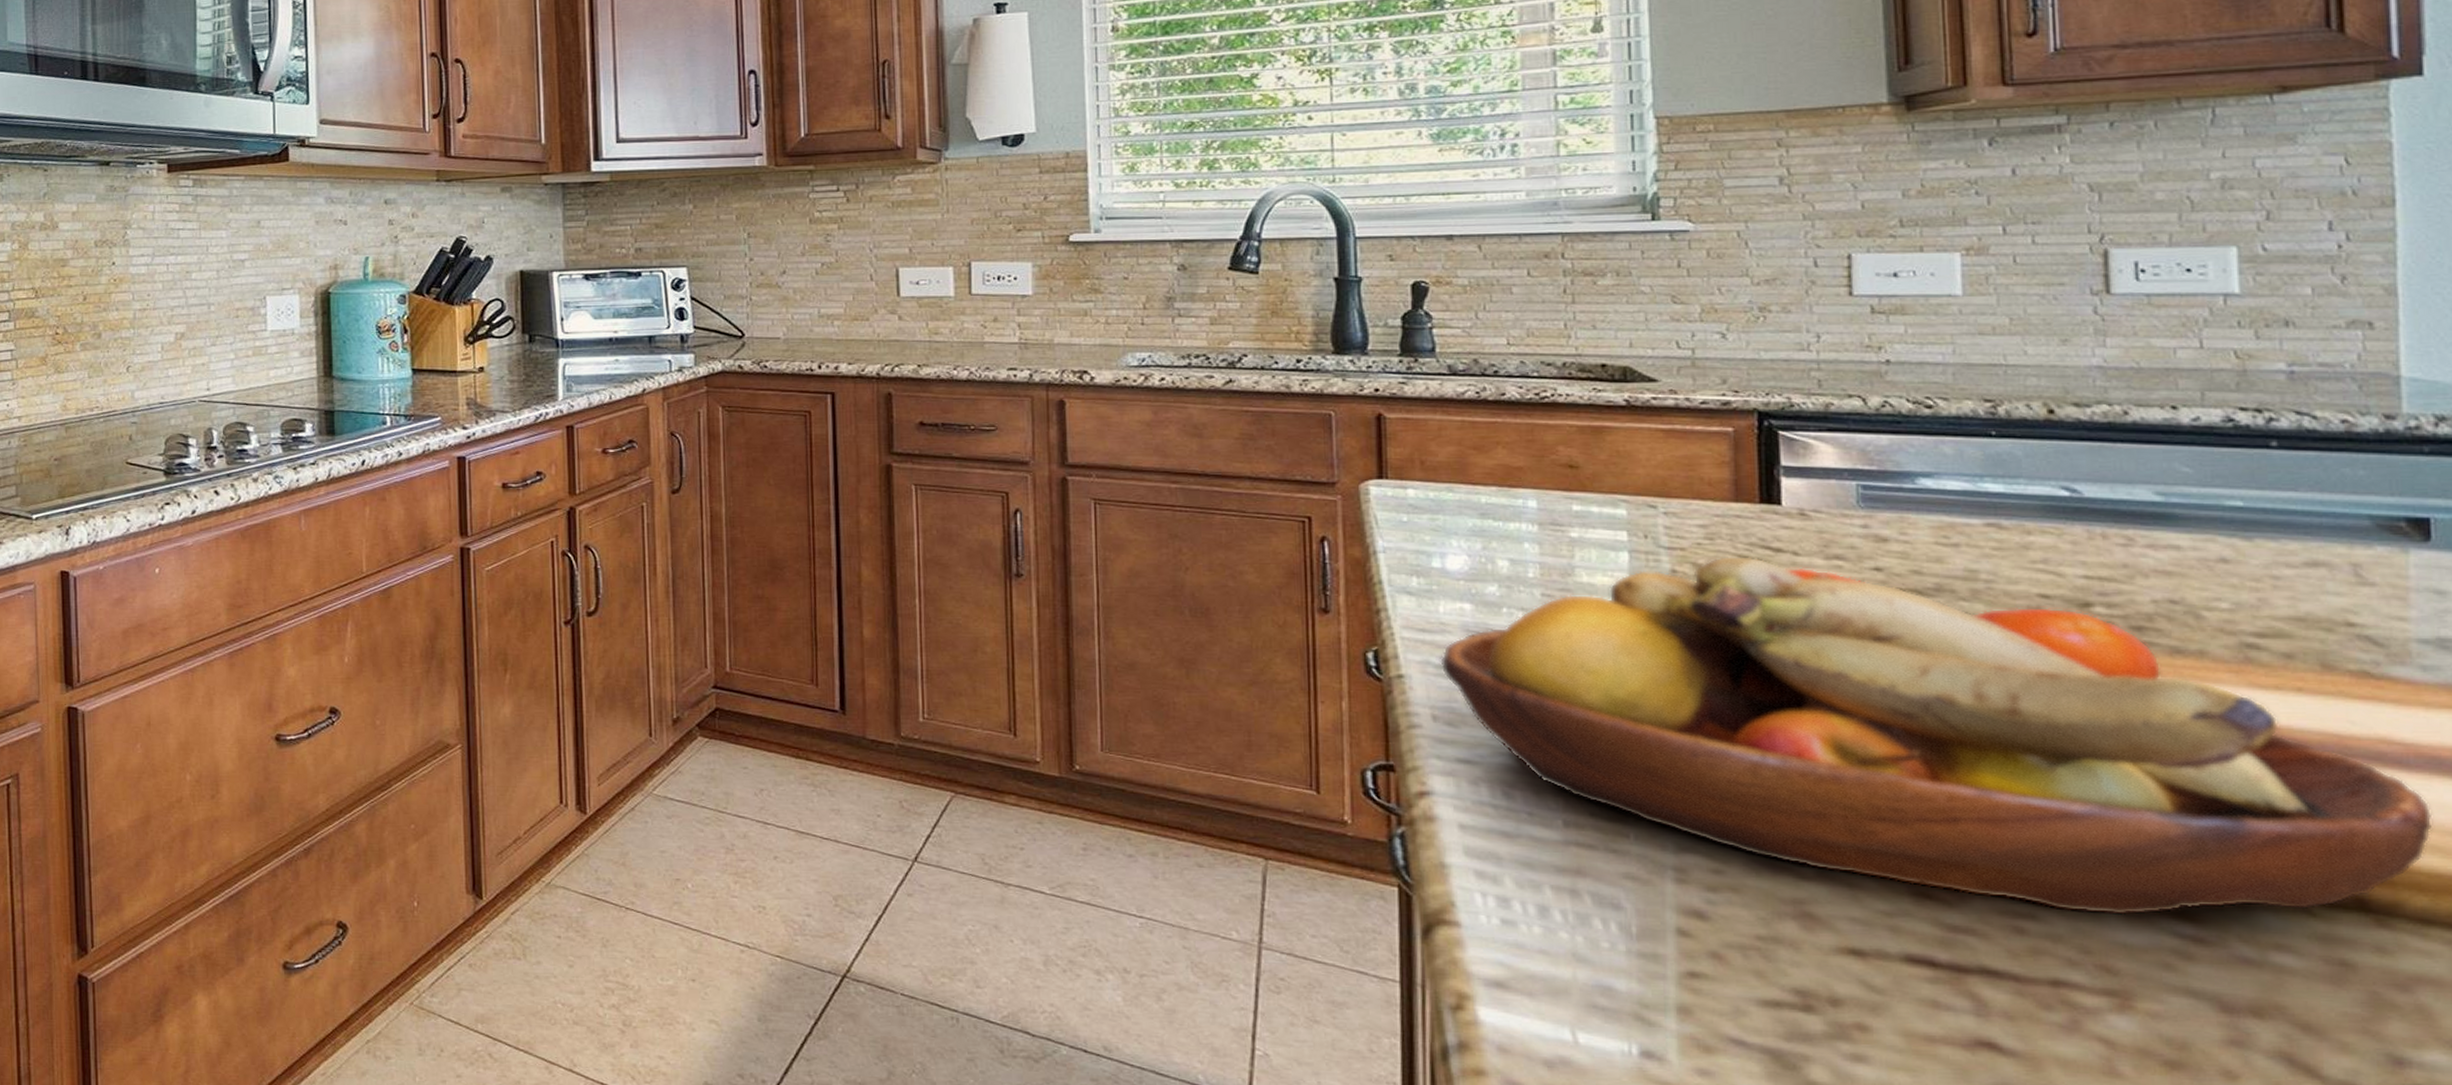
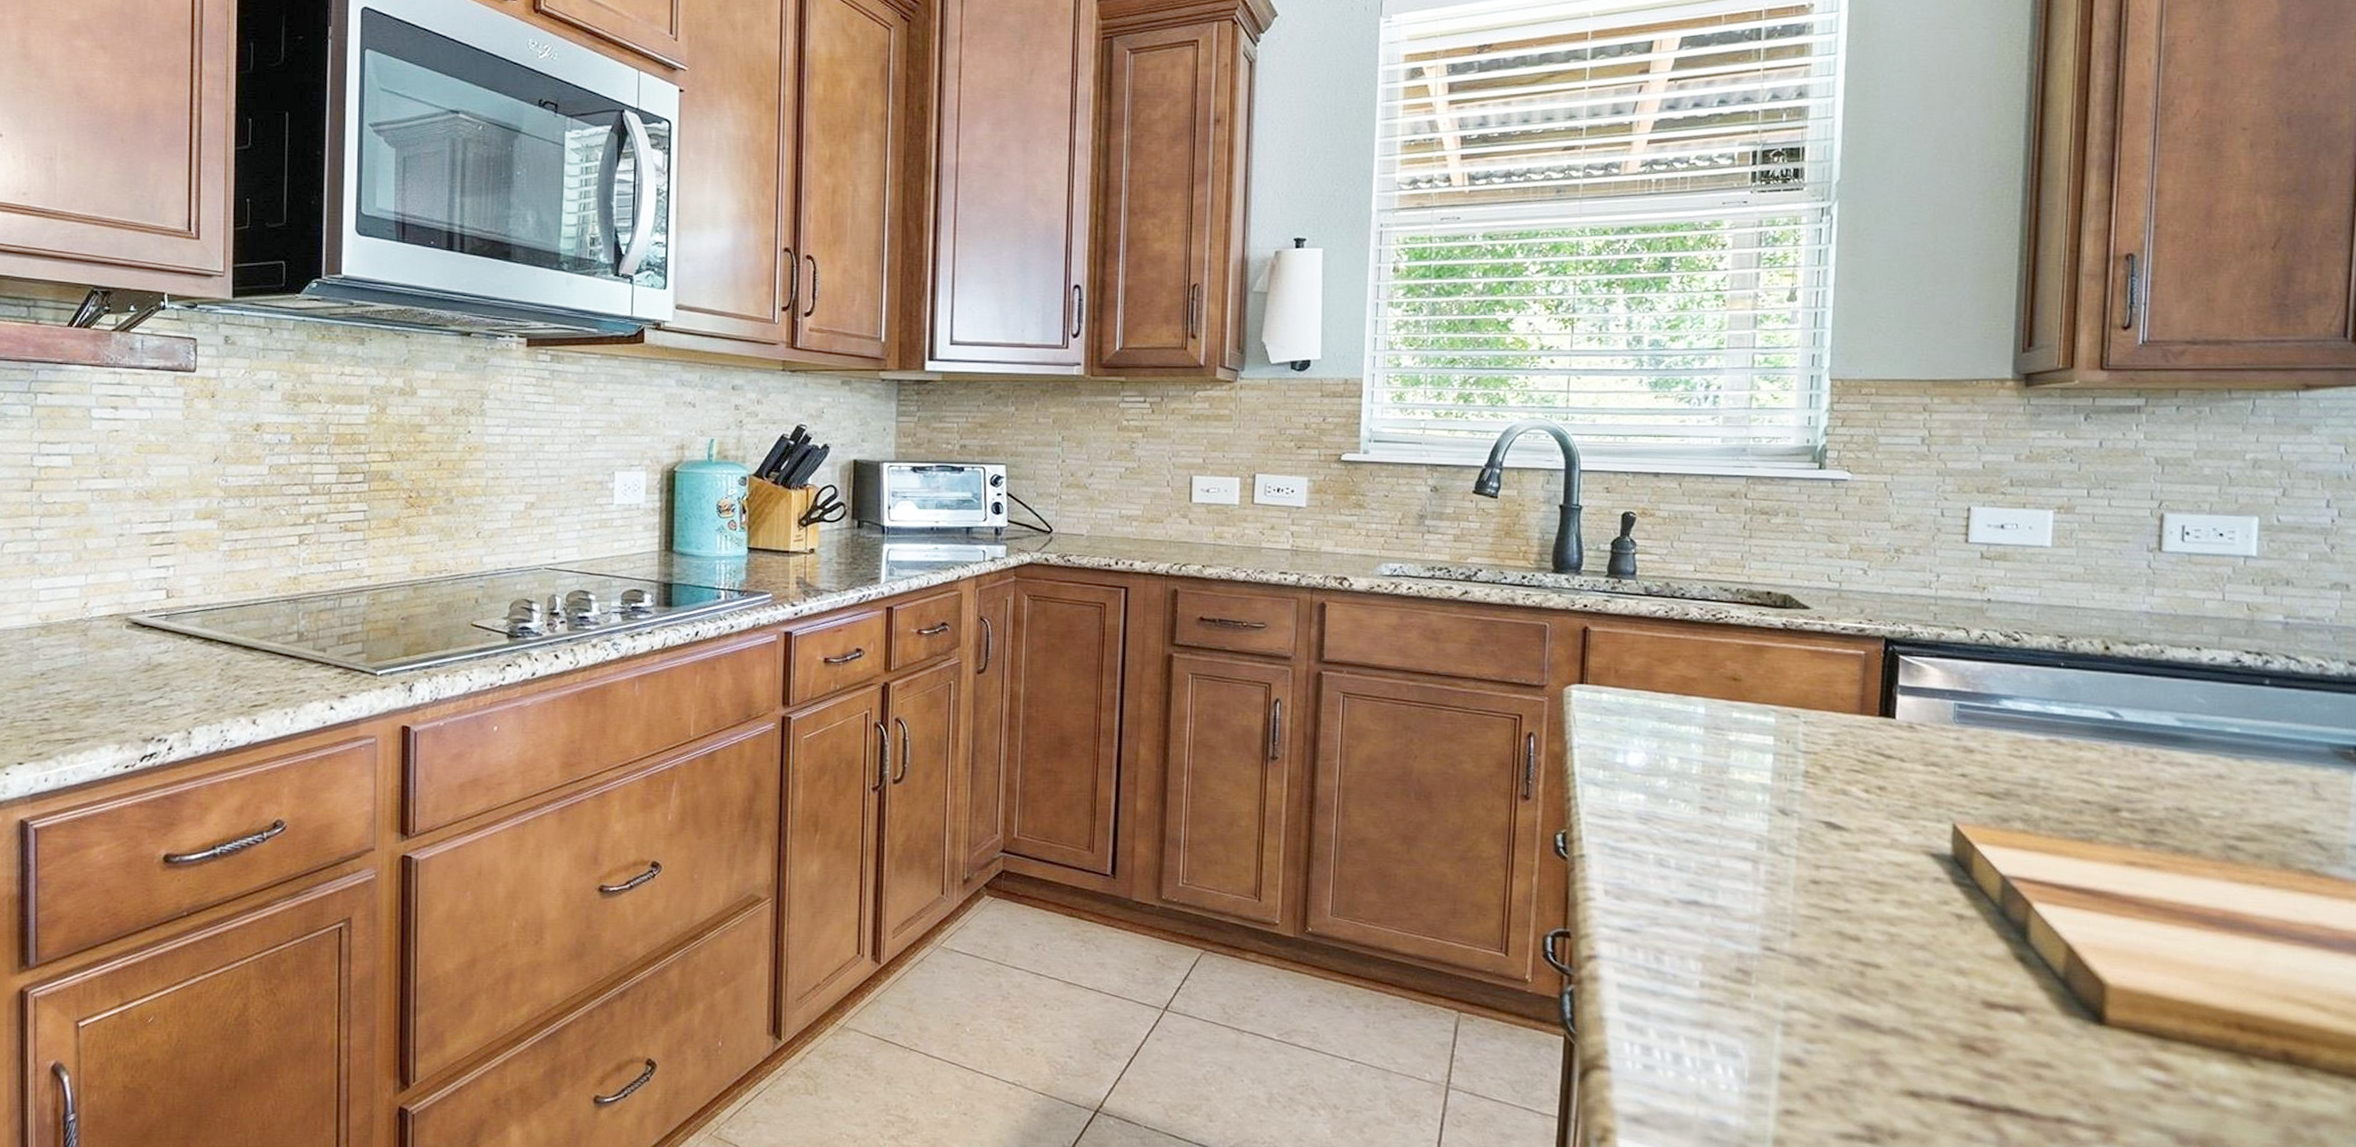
fruit bowl: present [1440,555,2433,915] -> none [1615,760,2346,1065]

